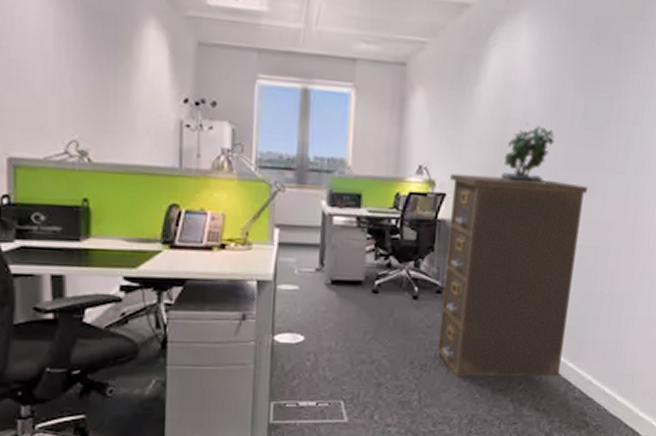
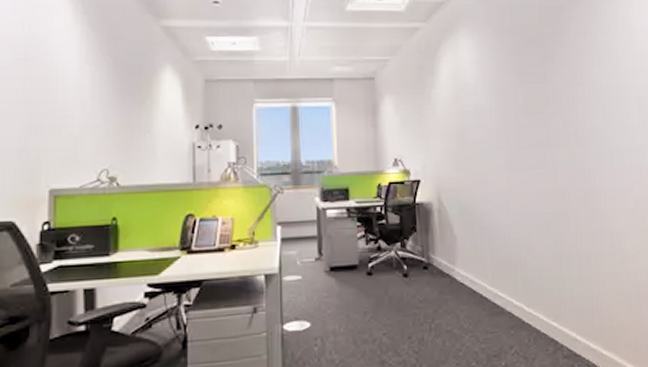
filing cabinet: present [437,173,588,377] -> none [422,160,546,347]
potted plant: present [501,123,555,184] -> none [464,114,504,164]

